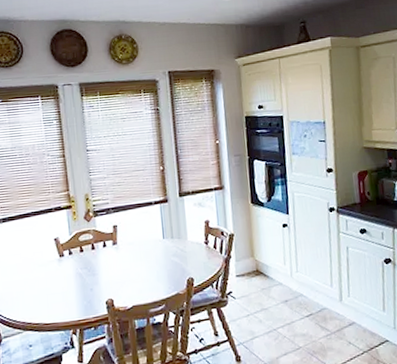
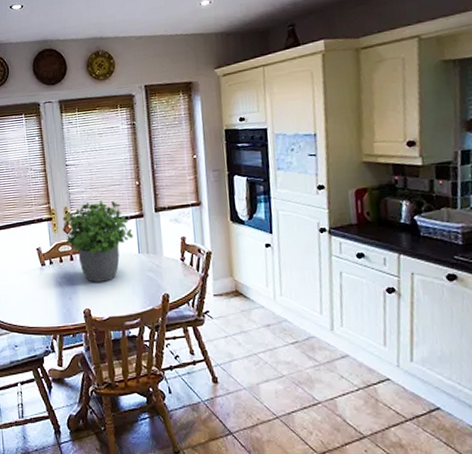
potted plant: none [83,185,158,271] -> present [62,200,133,282]

